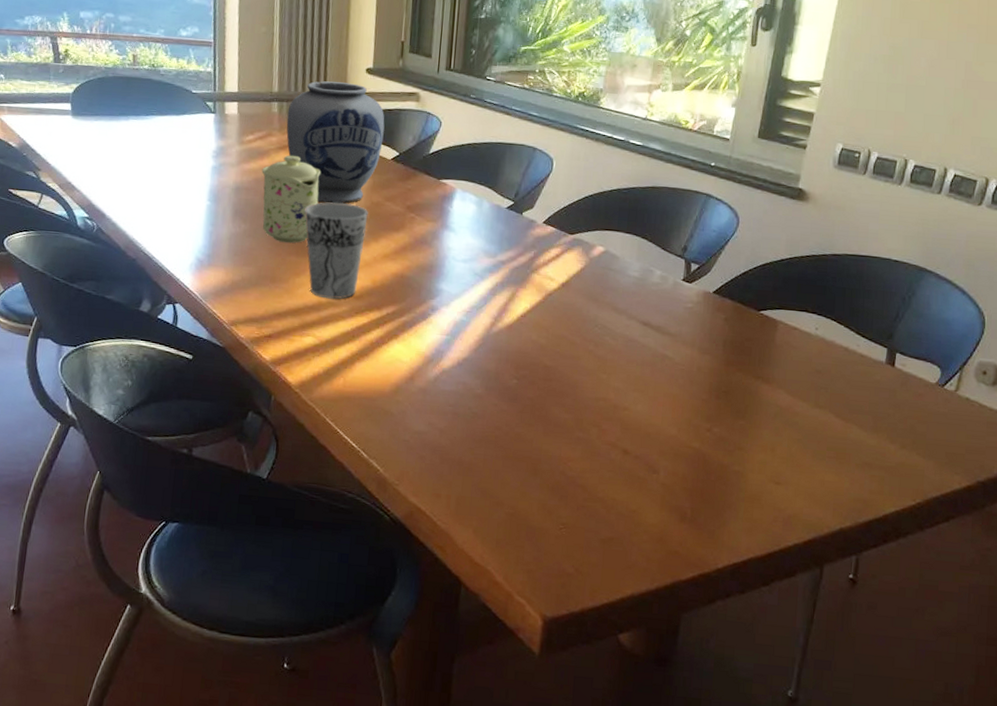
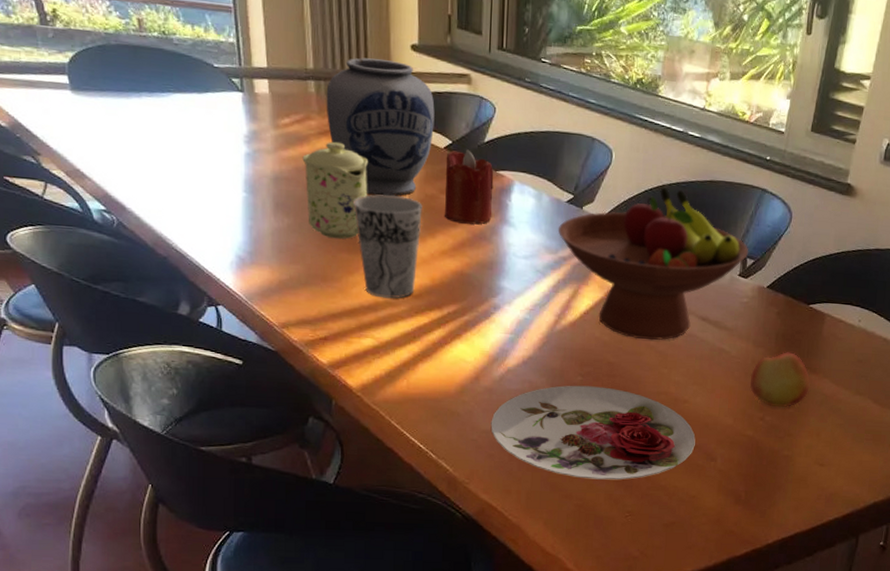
candle: none [389,160,437,230] -> present [445,149,494,225]
plate: none [423,388,636,490] -> present [491,385,696,480]
fruit bowl: none [497,193,694,345] -> present [558,187,749,340]
apple: none [695,360,762,419] -> present [749,352,810,408]

